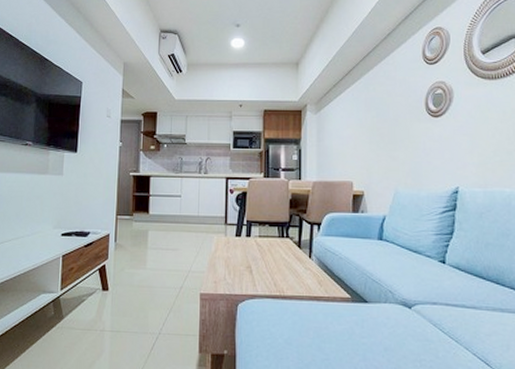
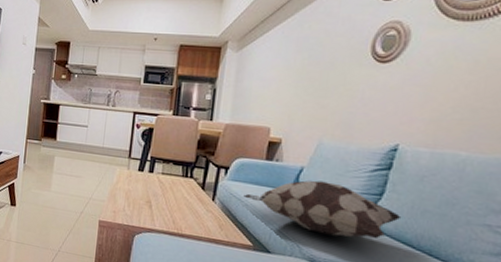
decorative pillow: none [337,227,471,277] -> present [243,180,402,238]

